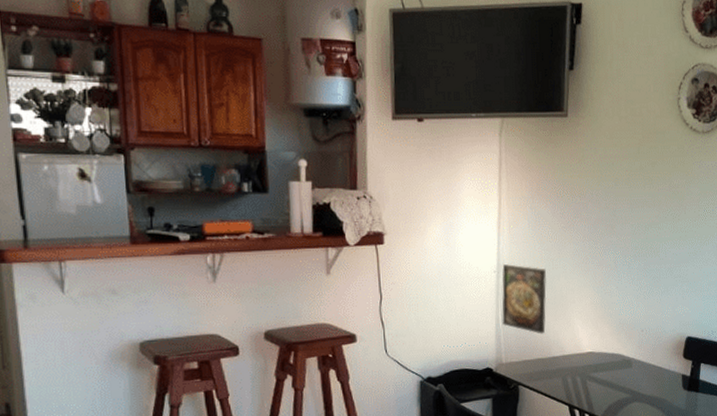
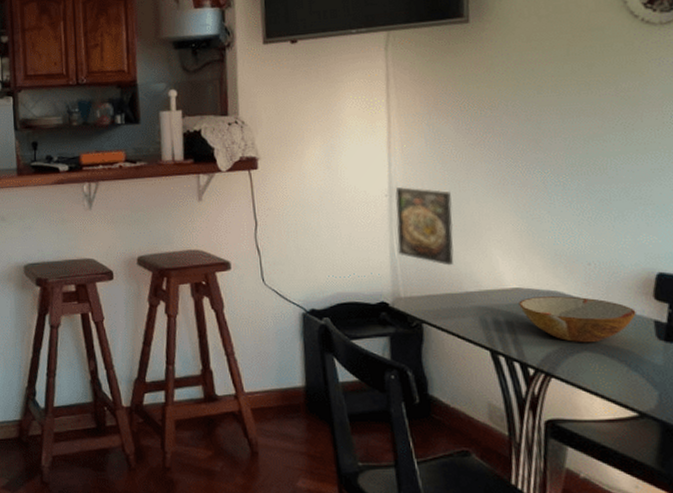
bowl: none [591,357,671,395] -> present [519,296,637,343]

